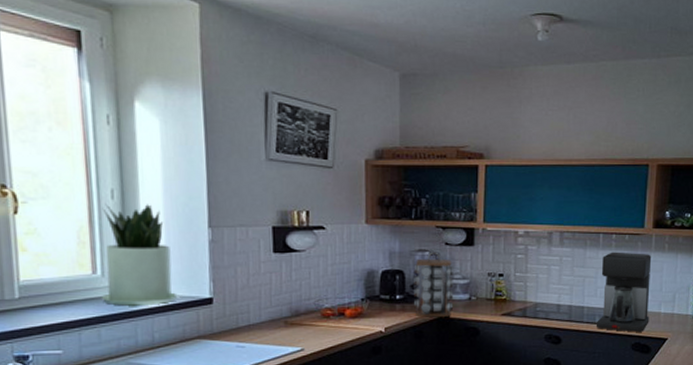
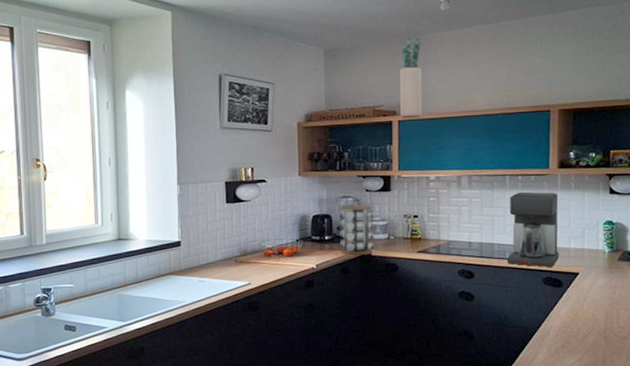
planter: present [101,204,179,306] -> none [100,168,156,249]
vase: none [488,66,514,164] -> present [399,34,423,119]

